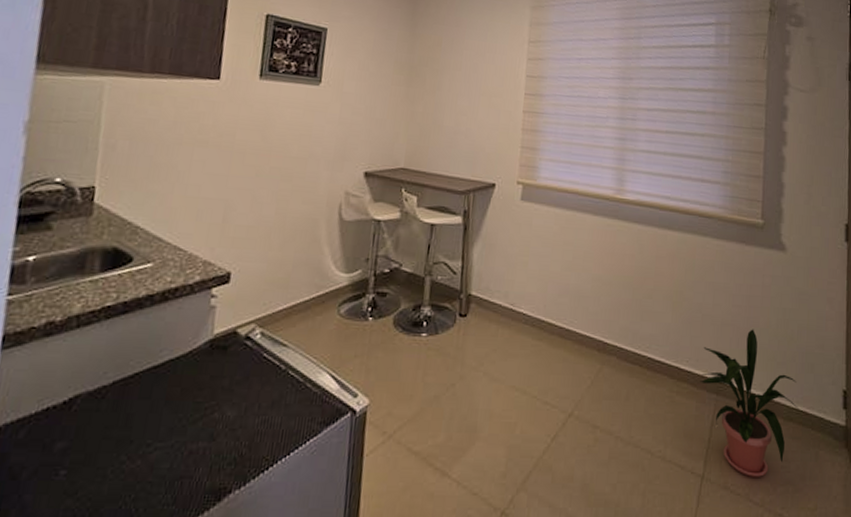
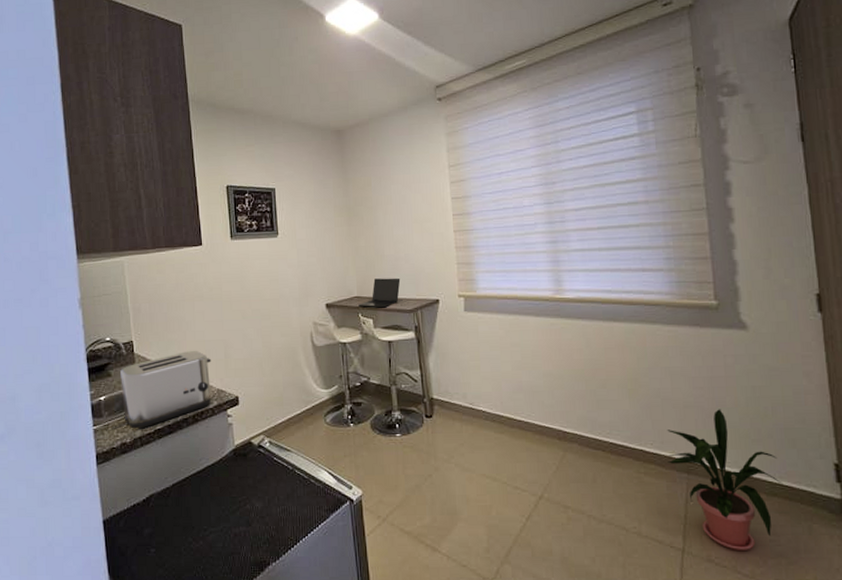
toaster: none [58,208,204,304] -> present [120,350,212,429]
laptop: none [403,150,457,186] -> present [358,278,401,308]

